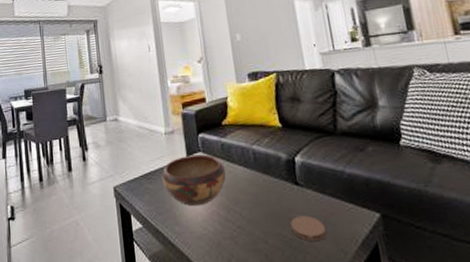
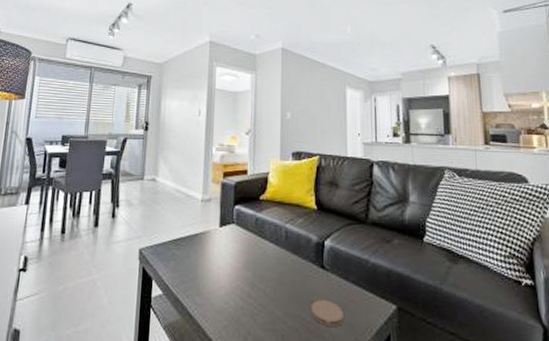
decorative bowl: present [161,154,226,207] -> none [191,226,256,279]

